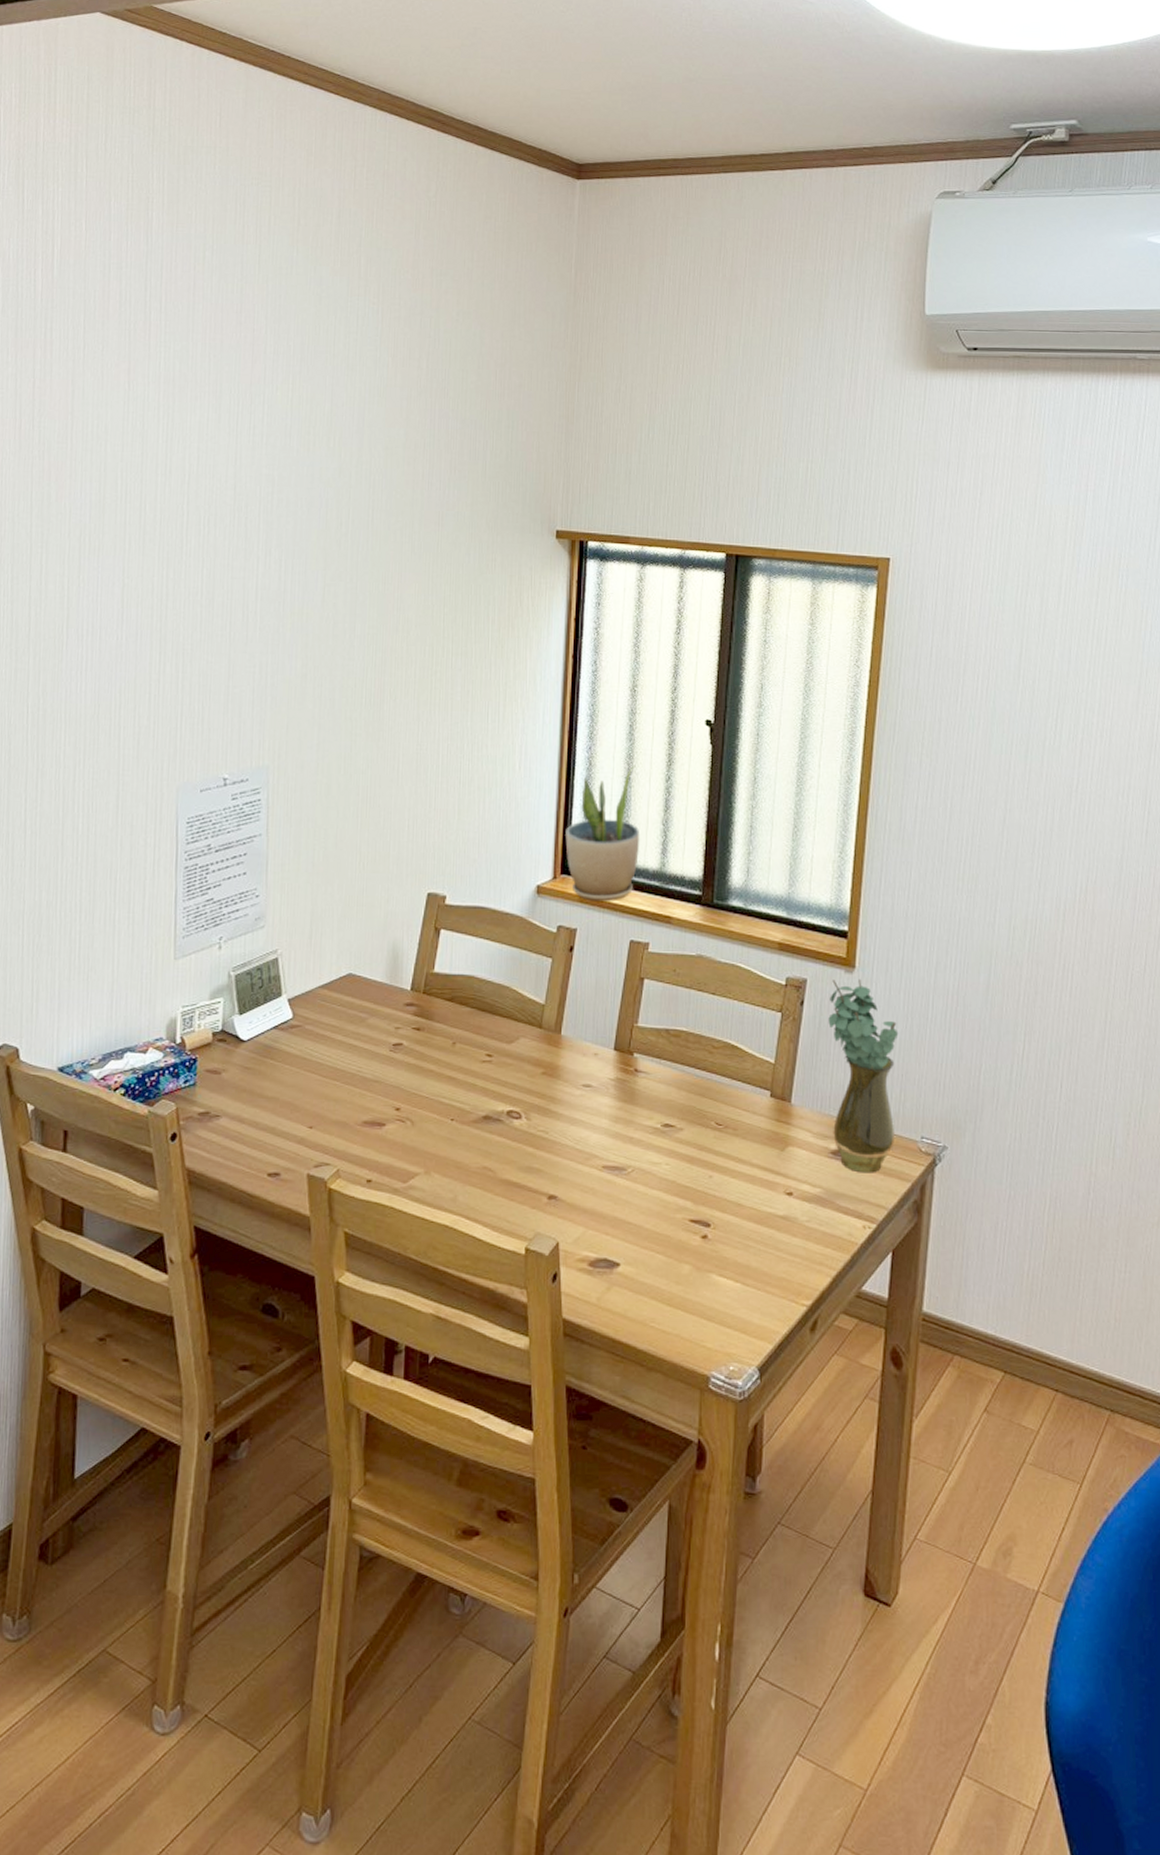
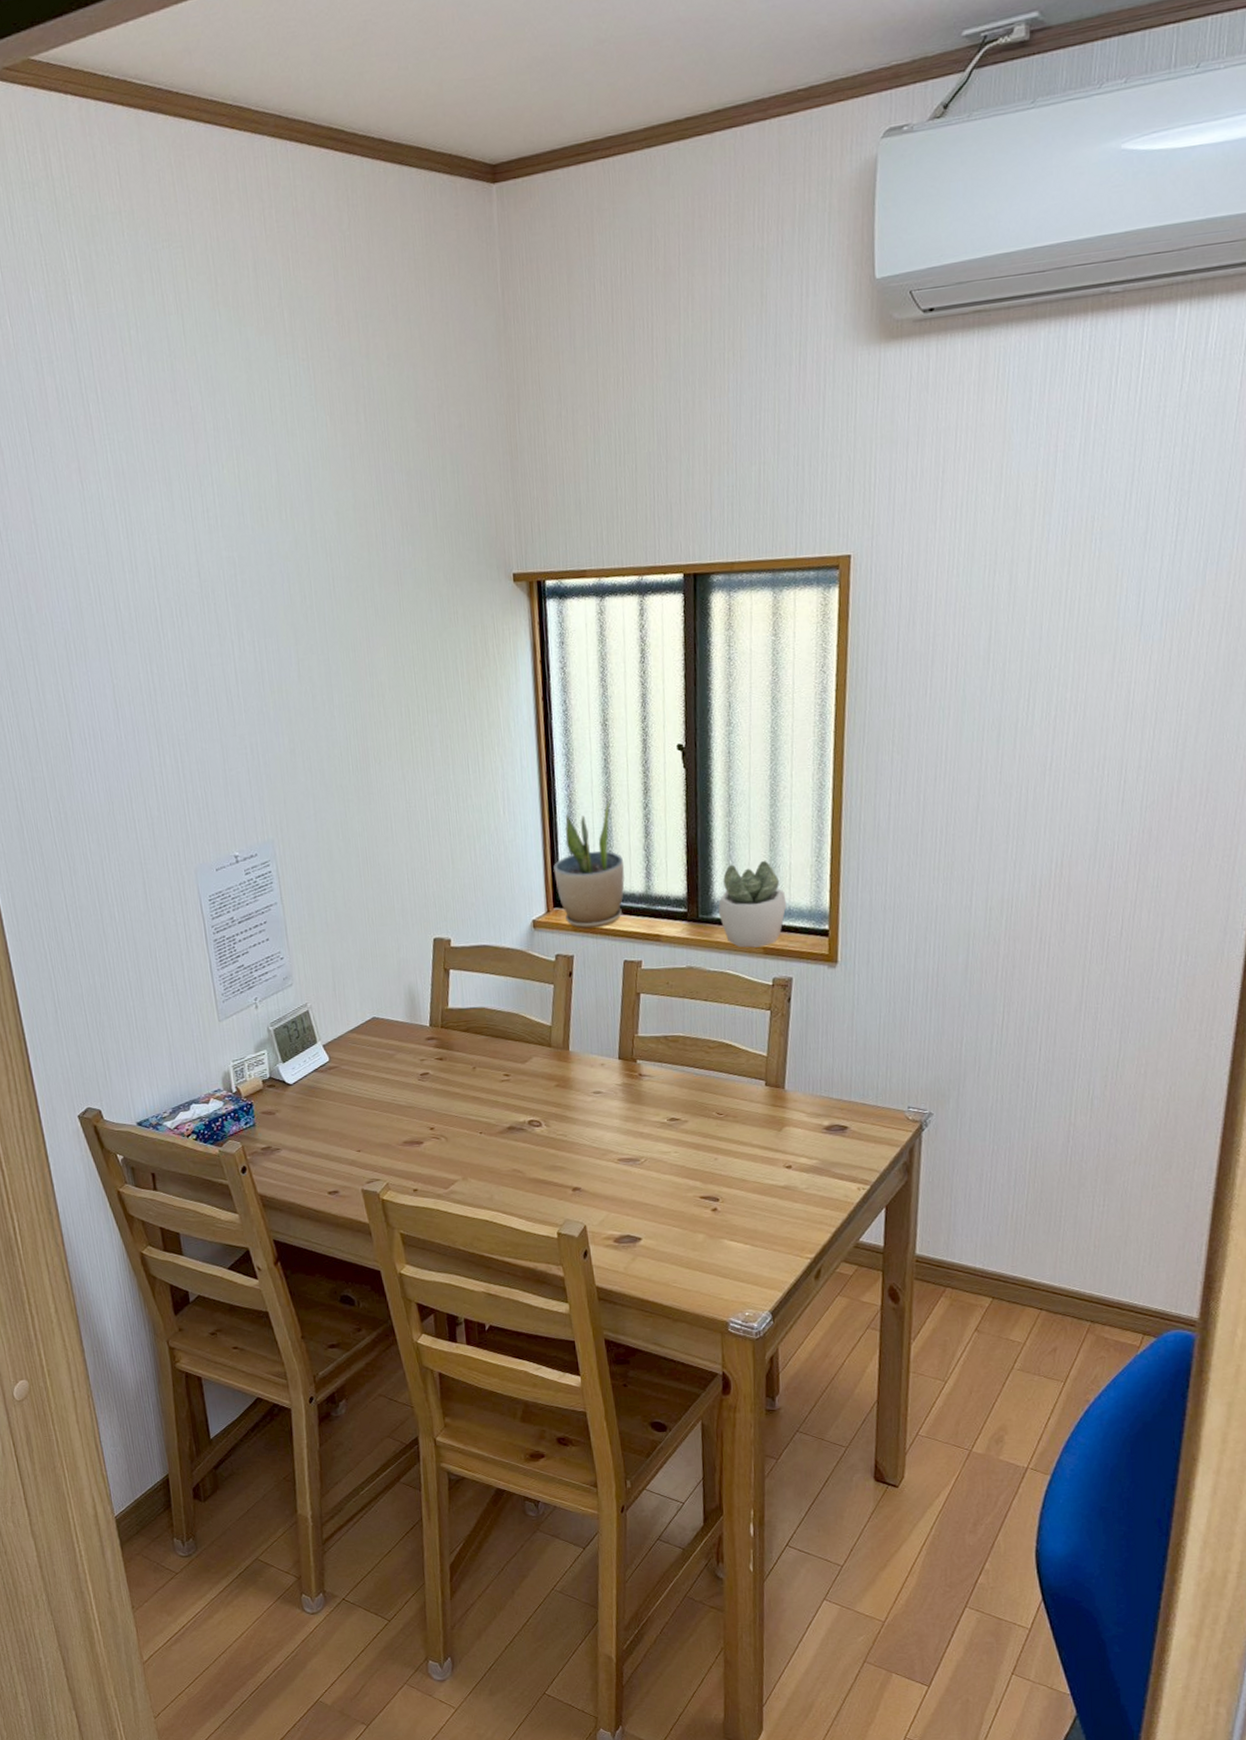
succulent plant: none [734,849,806,942] -> present [718,860,787,948]
vase: present [828,978,899,1173] -> none [815,972,883,1143]

